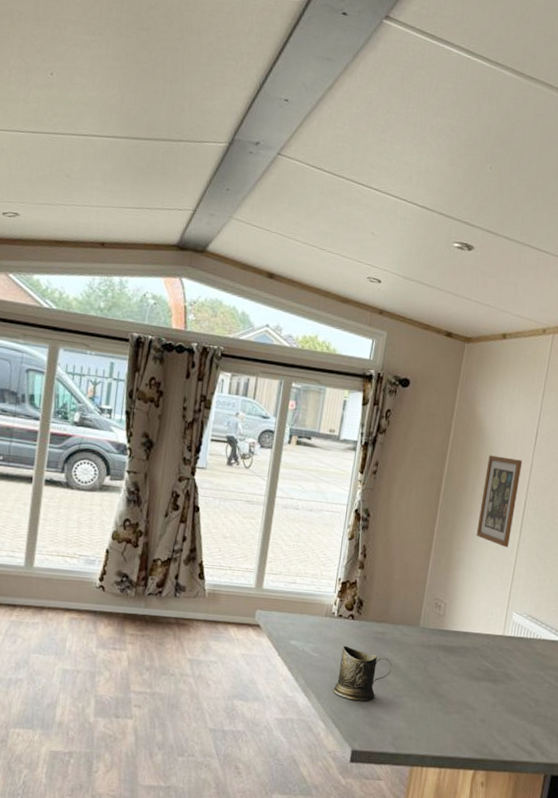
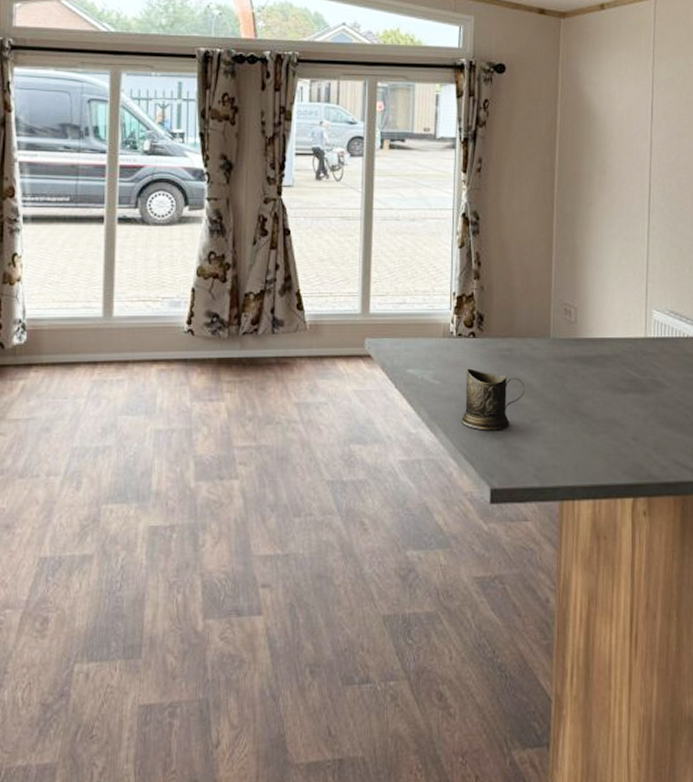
wall art: present [476,455,523,547] -> none [600,137,641,237]

